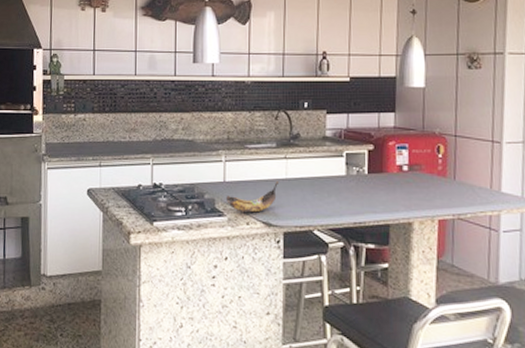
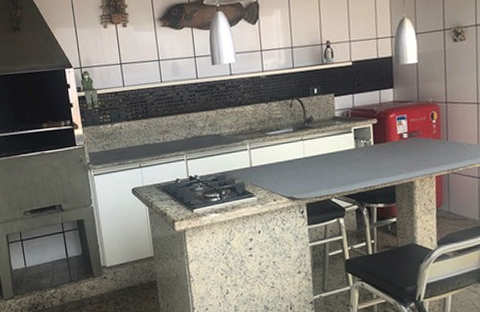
banana: present [226,182,280,213] -> none [254,161,299,191]

